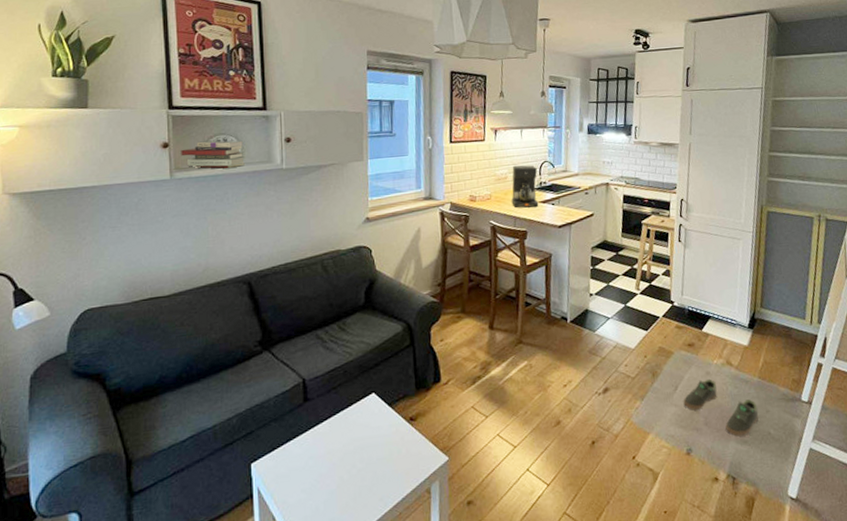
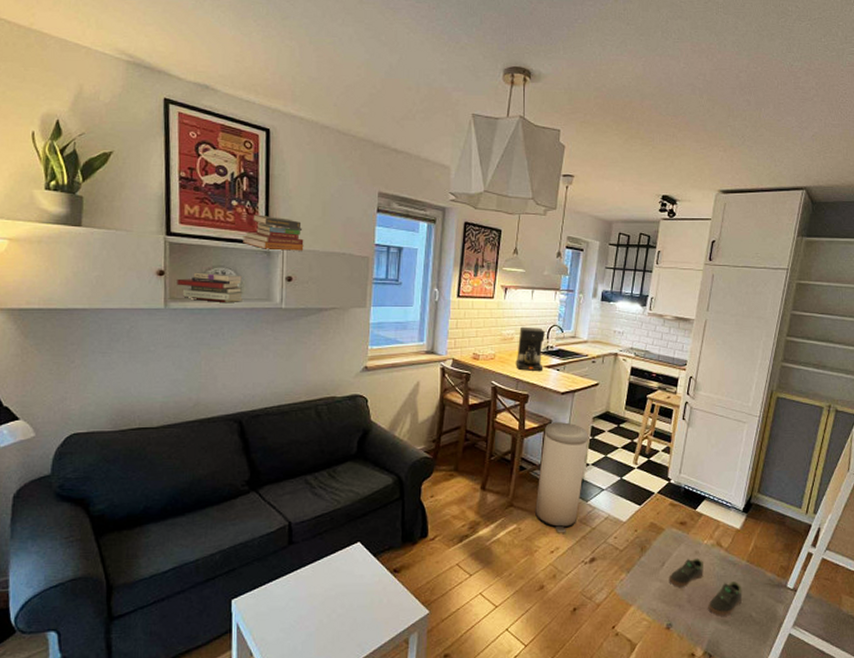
books: none [241,82,300,114] -> present [243,214,304,251]
pedal bin: none [544,254,589,366] -> present [535,422,588,533]

